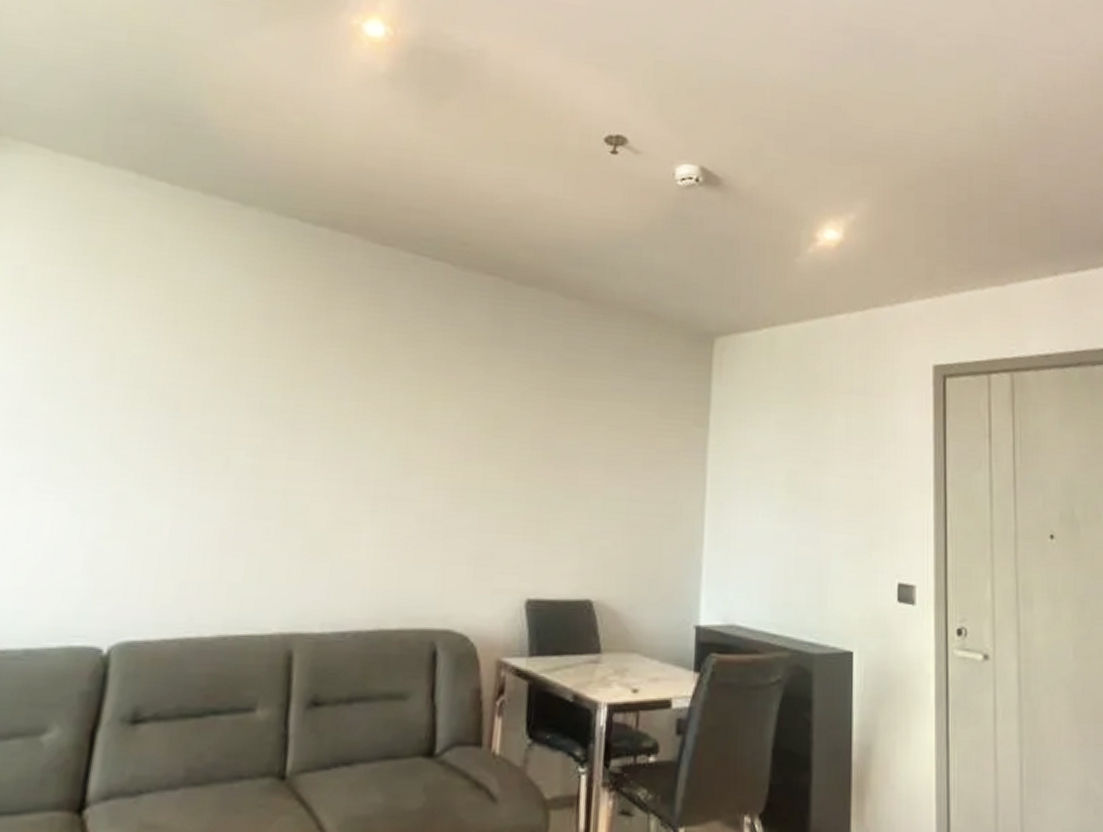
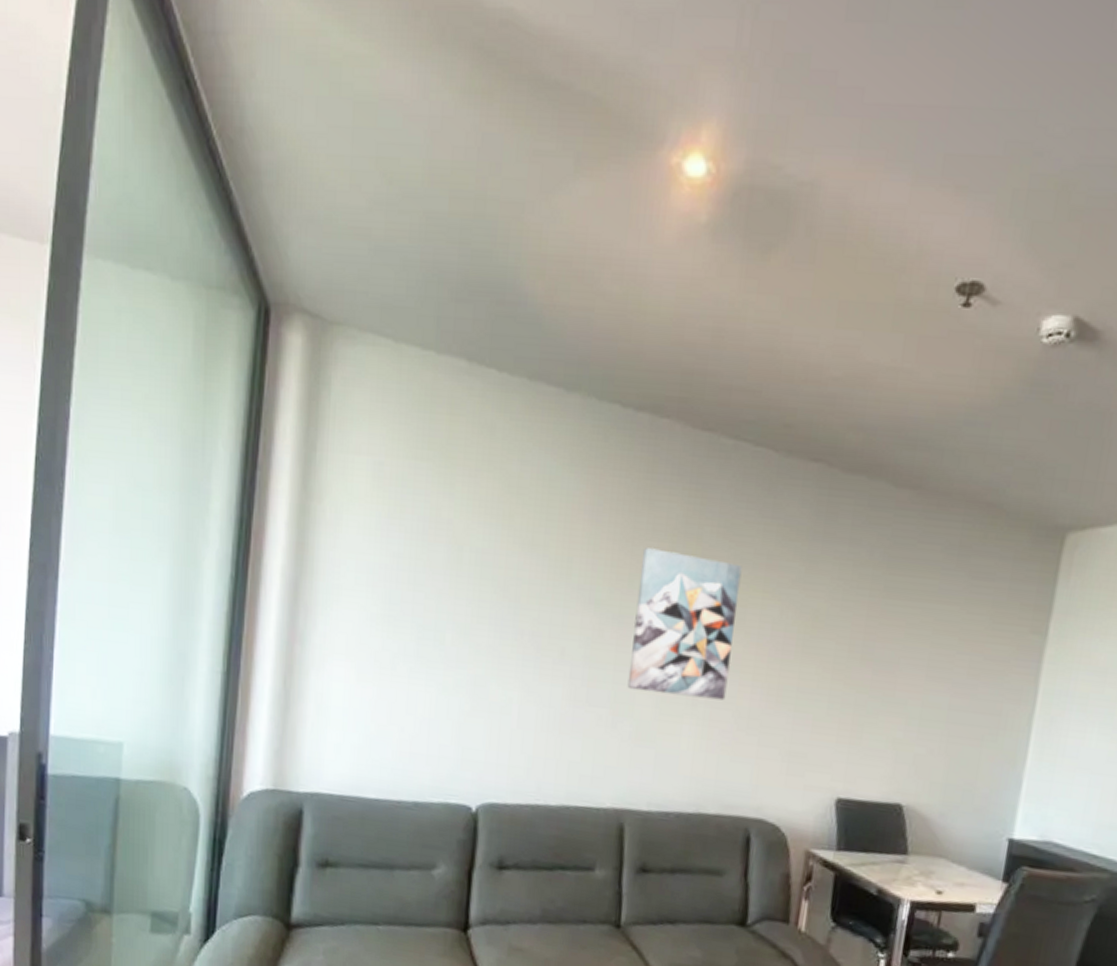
wall art: none [300,353,423,505] -> present [627,548,742,701]

